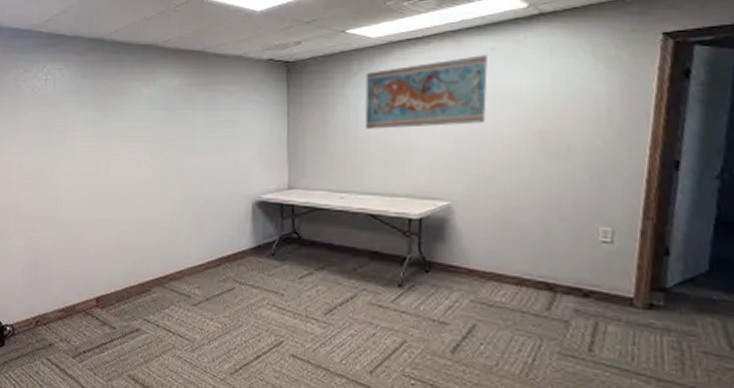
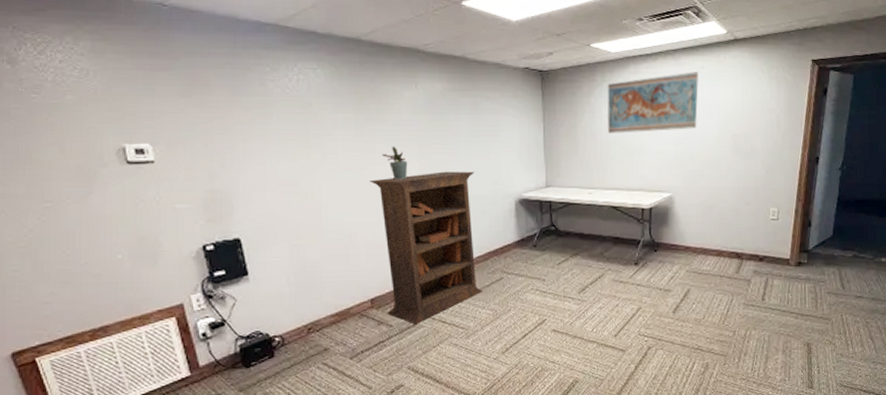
bookcase: none [103,169,212,330] -> present [369,171,483,325]
potted plant: none [116,142,141,176] -> present [381,146,408,179]

